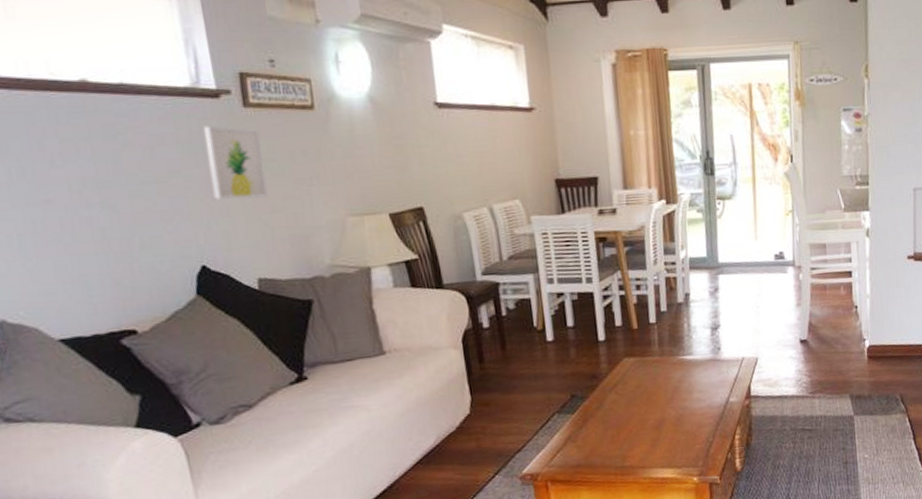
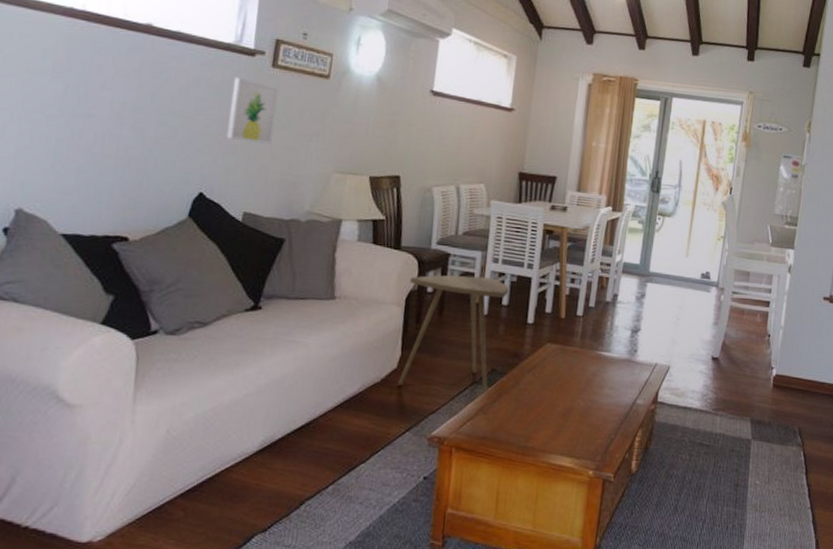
side table: none [462,300,572,431] -> present [398,275,509,396]

